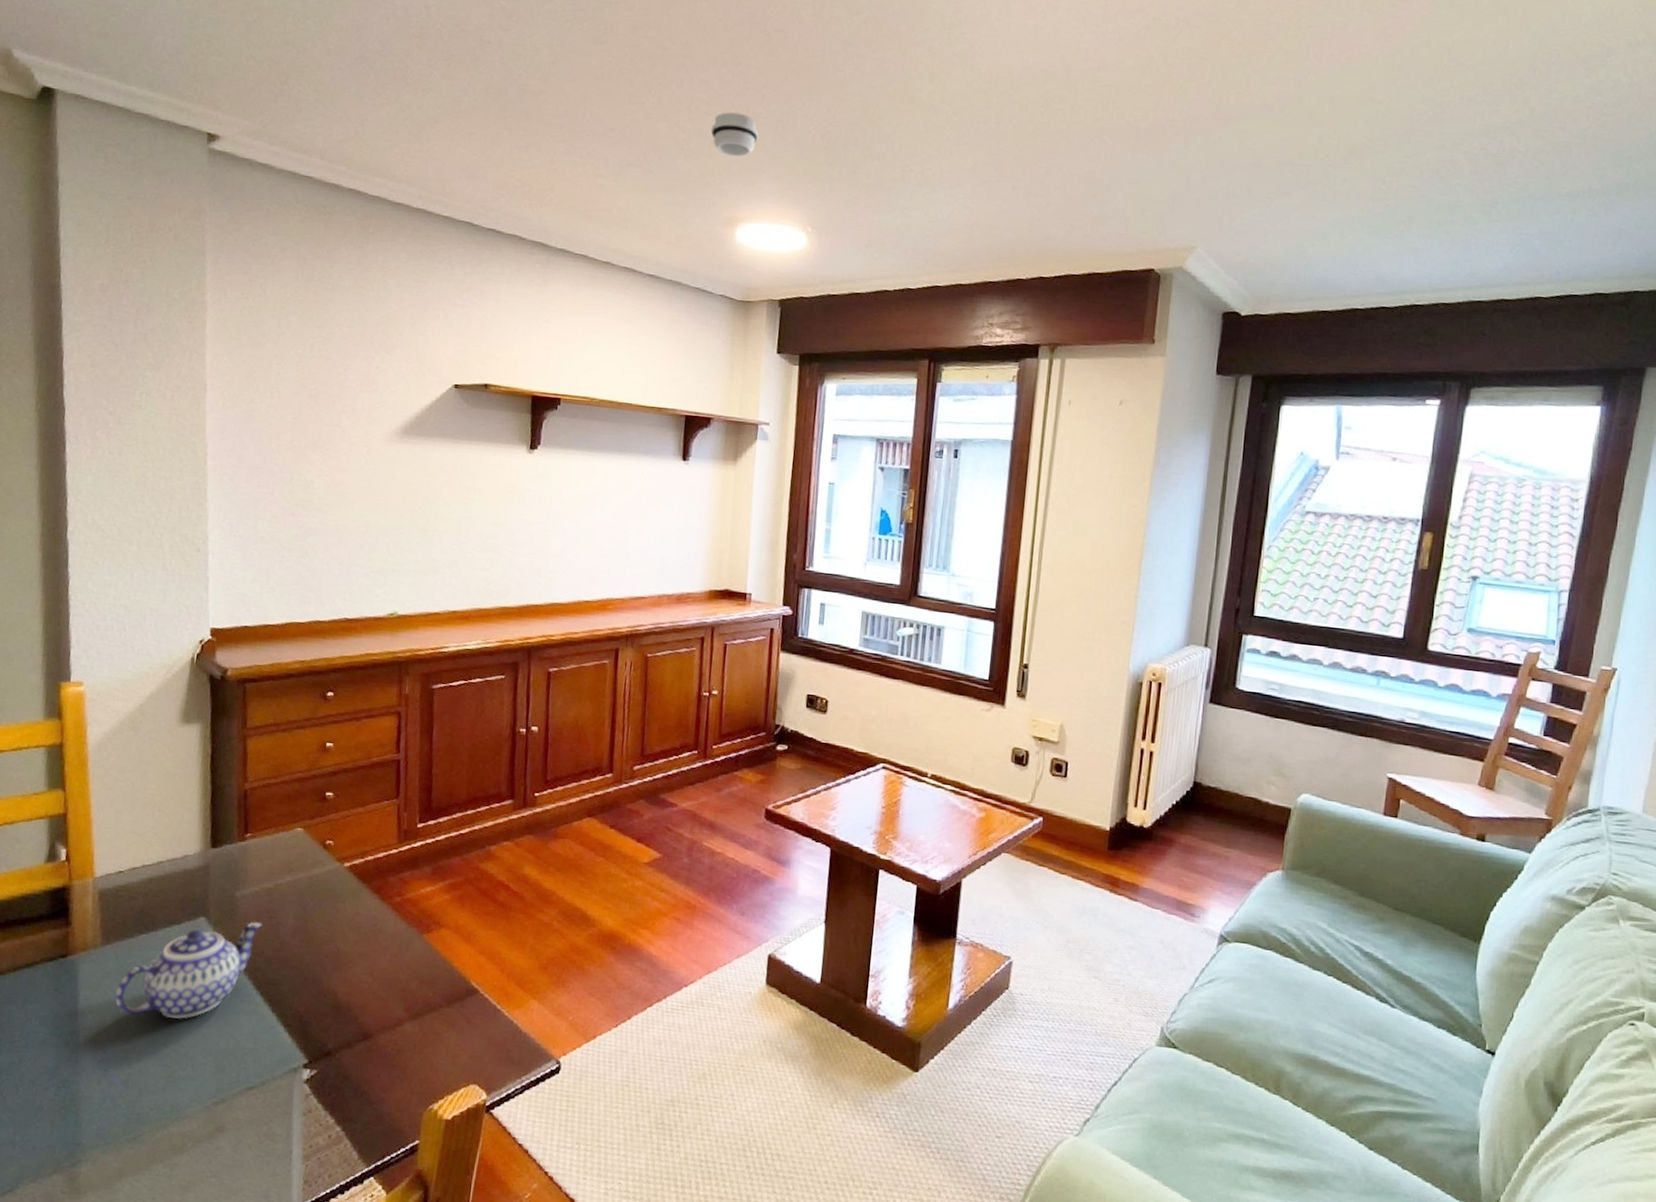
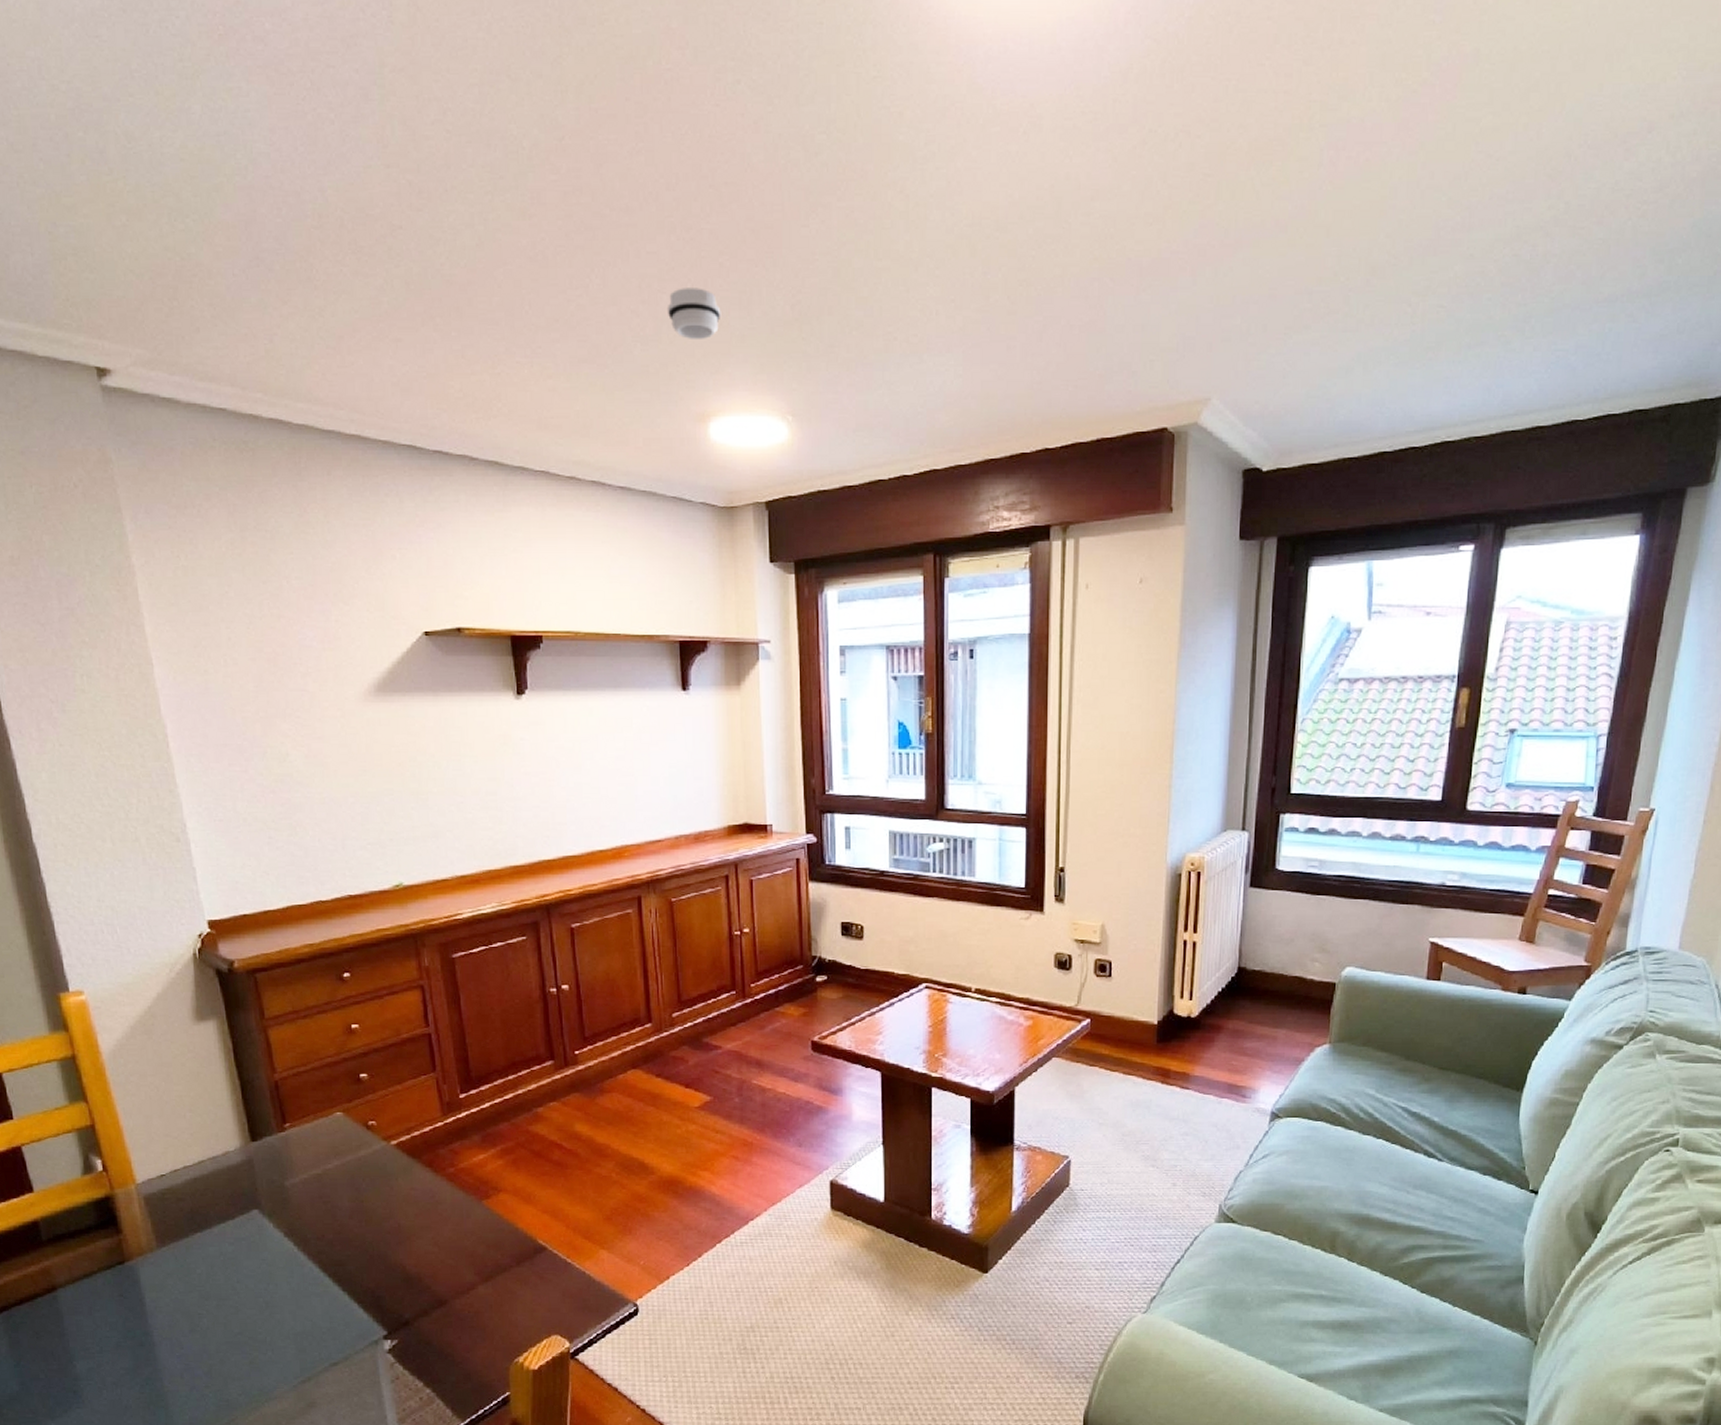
teapot: present [114,921,262,1019] -> none [181,1208,318,1310]

